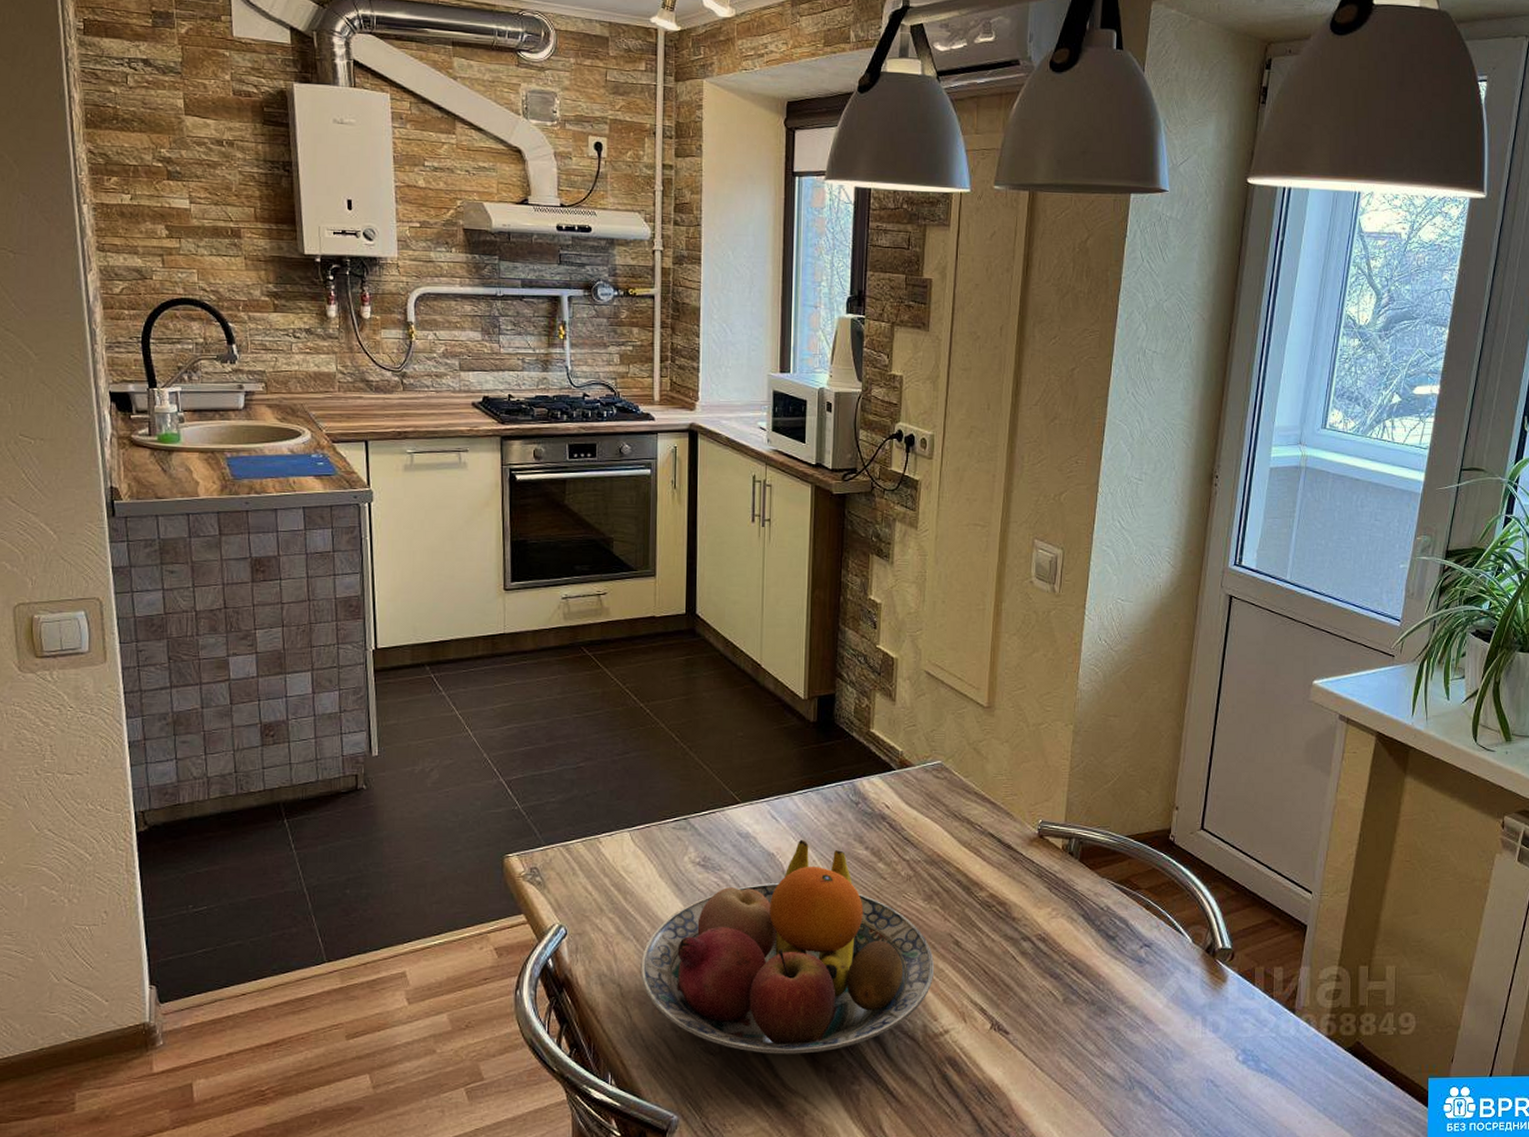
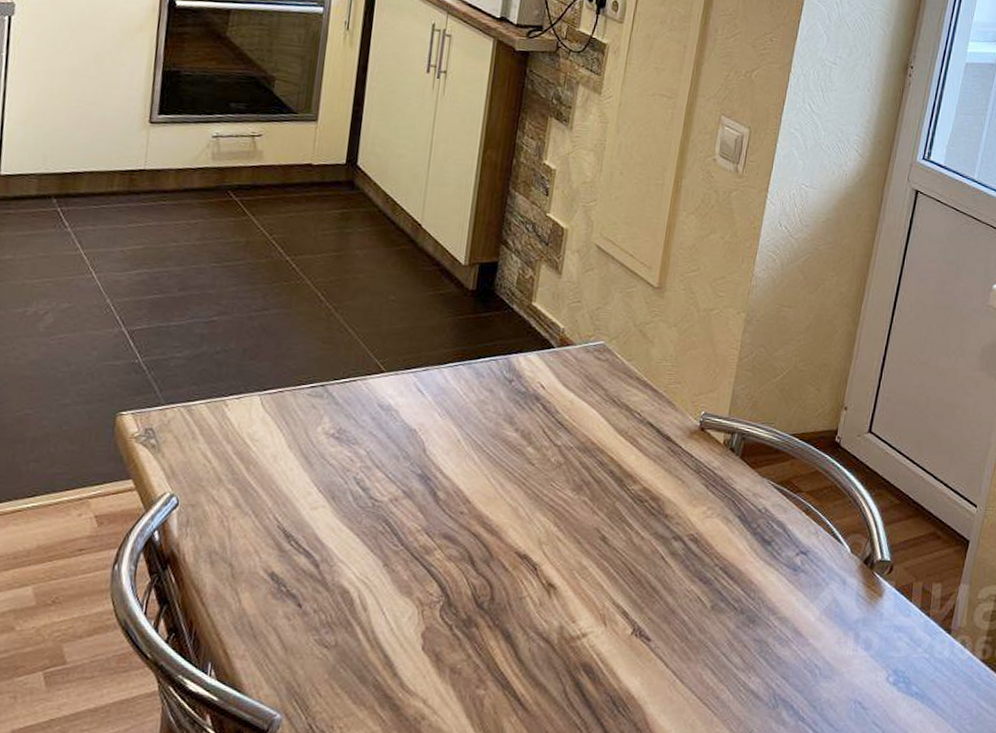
fruit bowl: present [640,839,935,1054] -> none [255,415,578,652]

